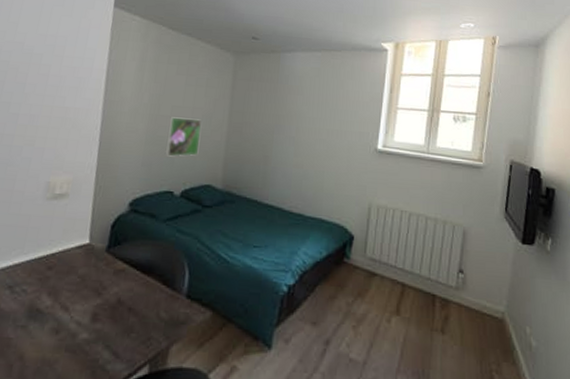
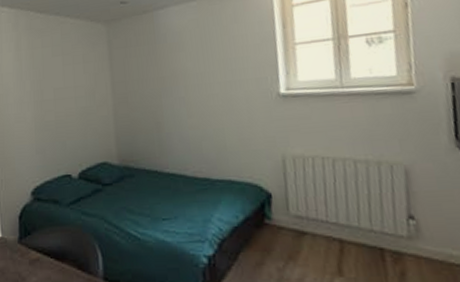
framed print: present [165,117,201,157] -> none [54,97,89,140]

